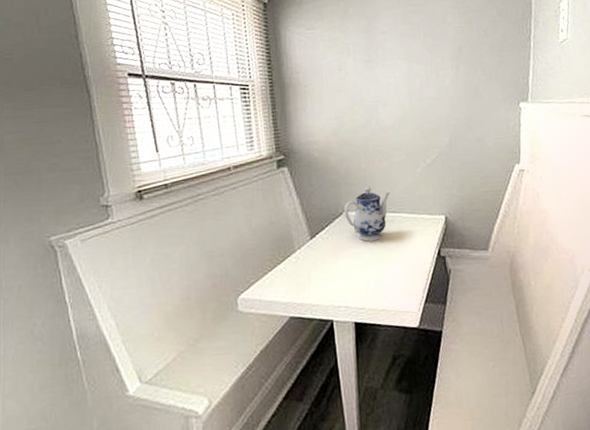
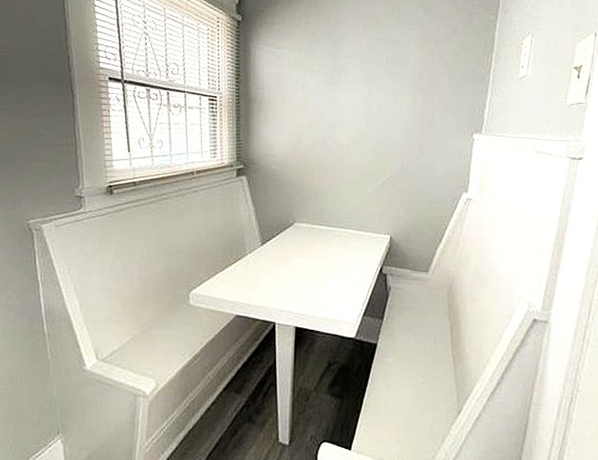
teapot: present [343,186,390,241] -> none [294,201,339,253]

